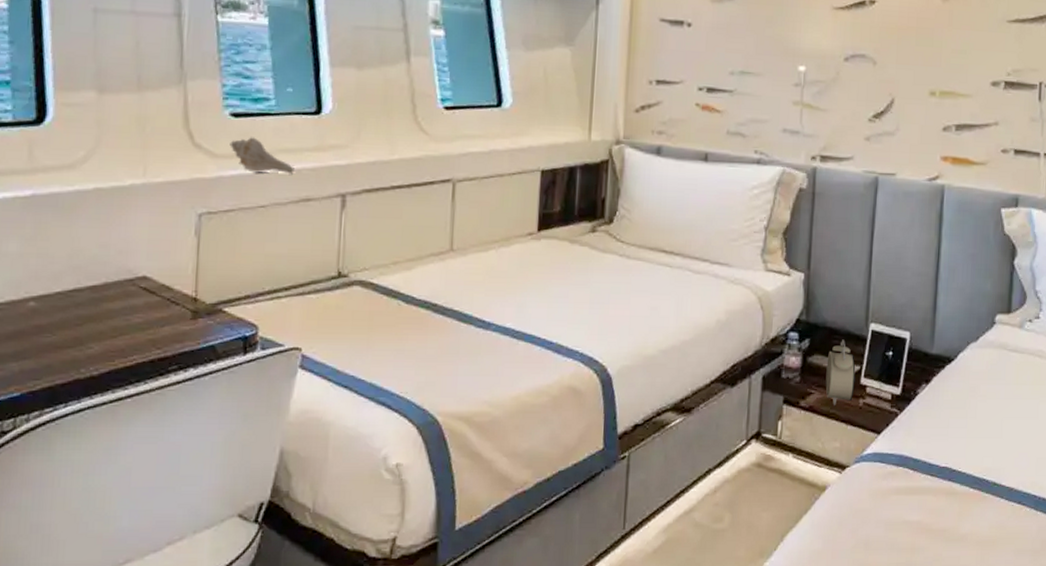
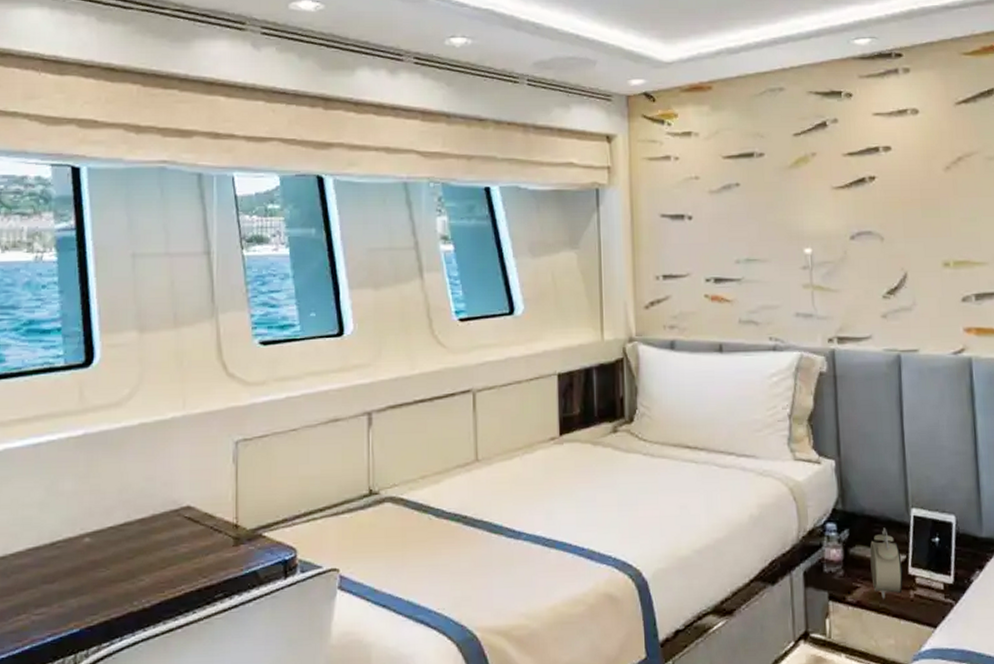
seashell: present [230,137,295,175] -> none [260,363,322,398]

